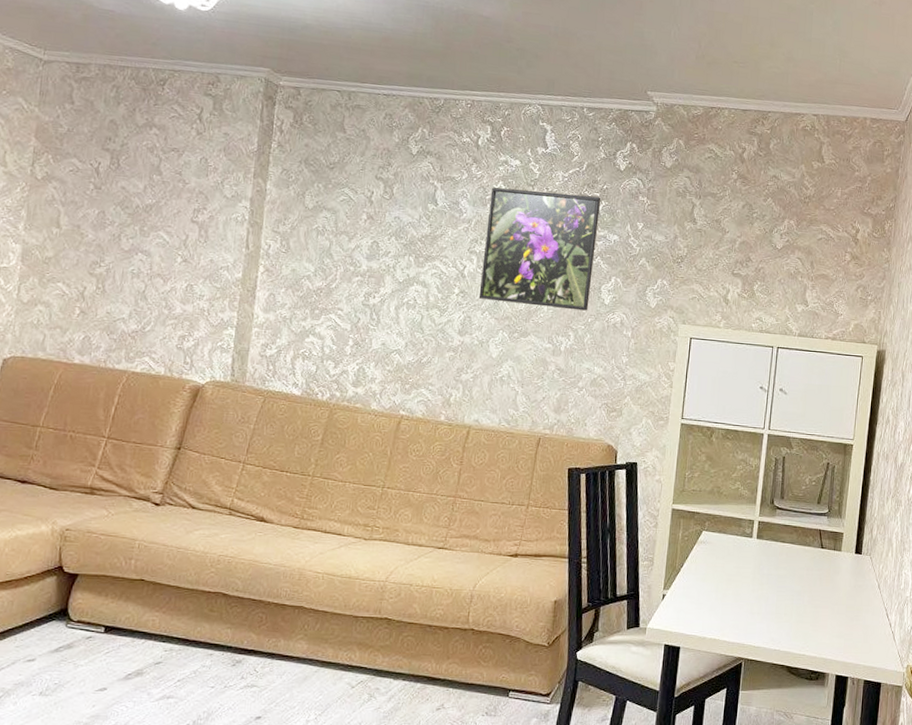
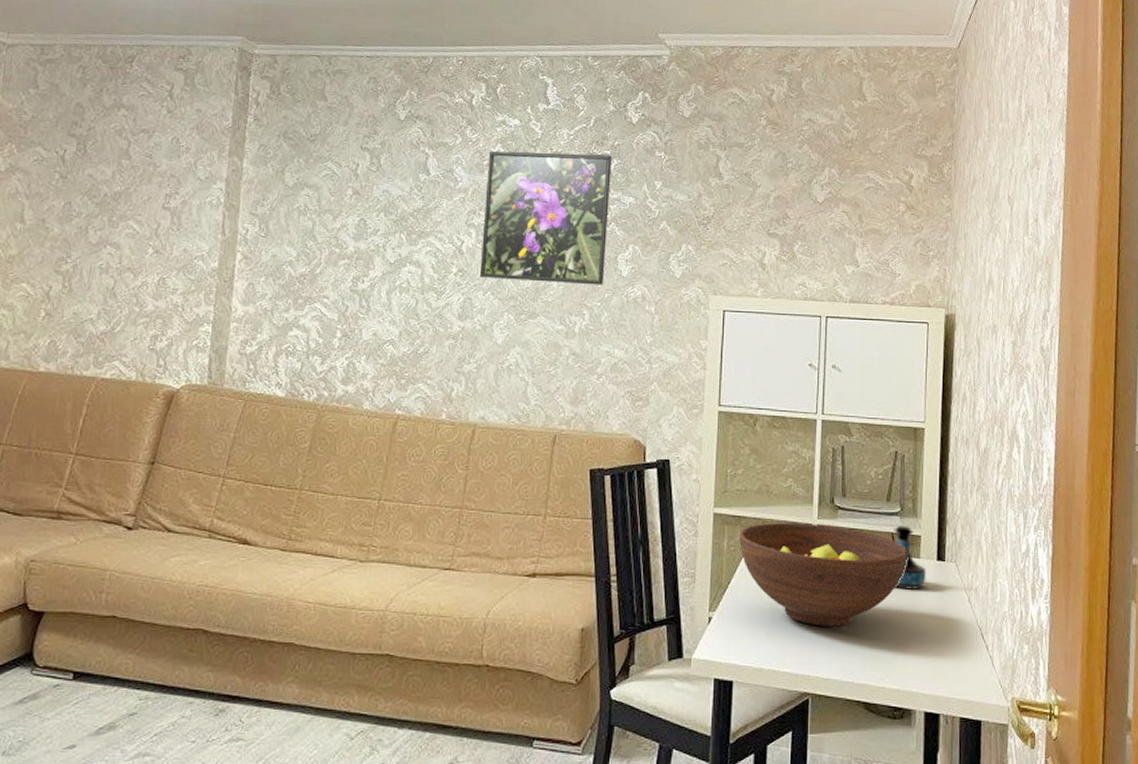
fruit bowl: none [692,518,831,605] -> present [739,523,907,626]
tequila bottle: none [820,523,845,577] -> present [894,525,926,590]

